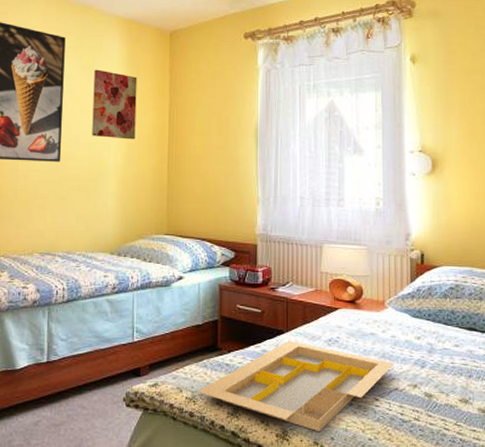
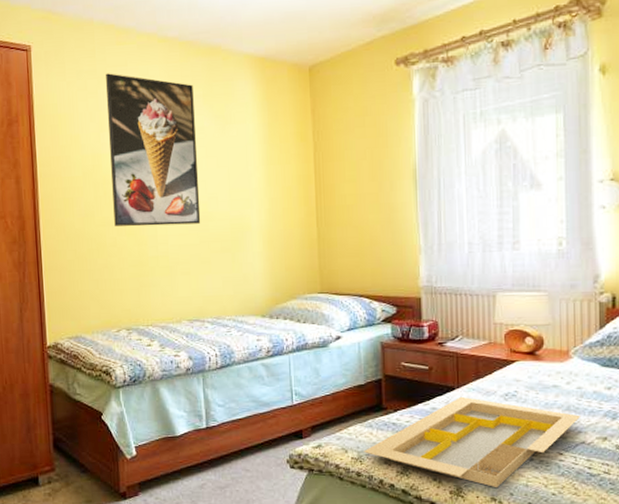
wall art: present [92,69,137,140] -> none [228,118,279,194]

